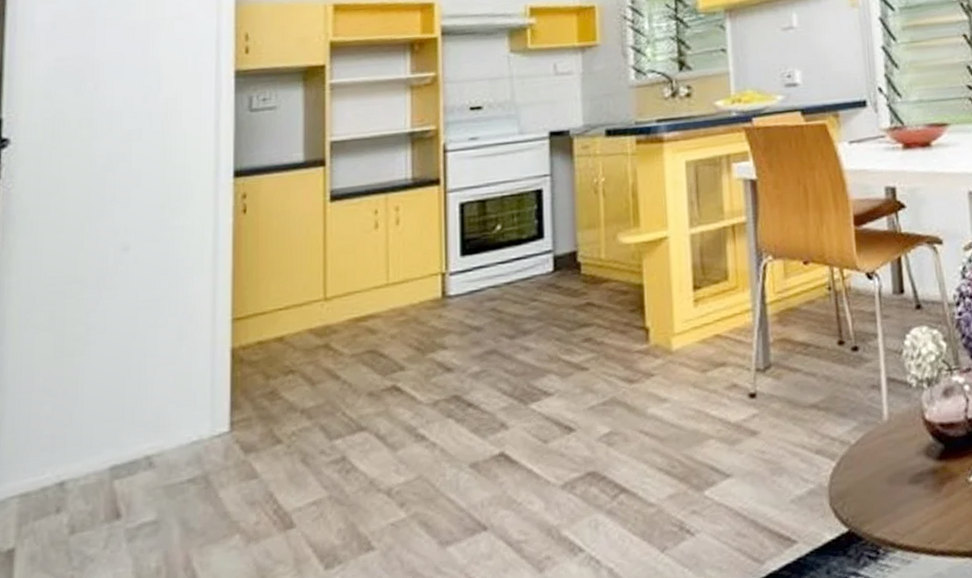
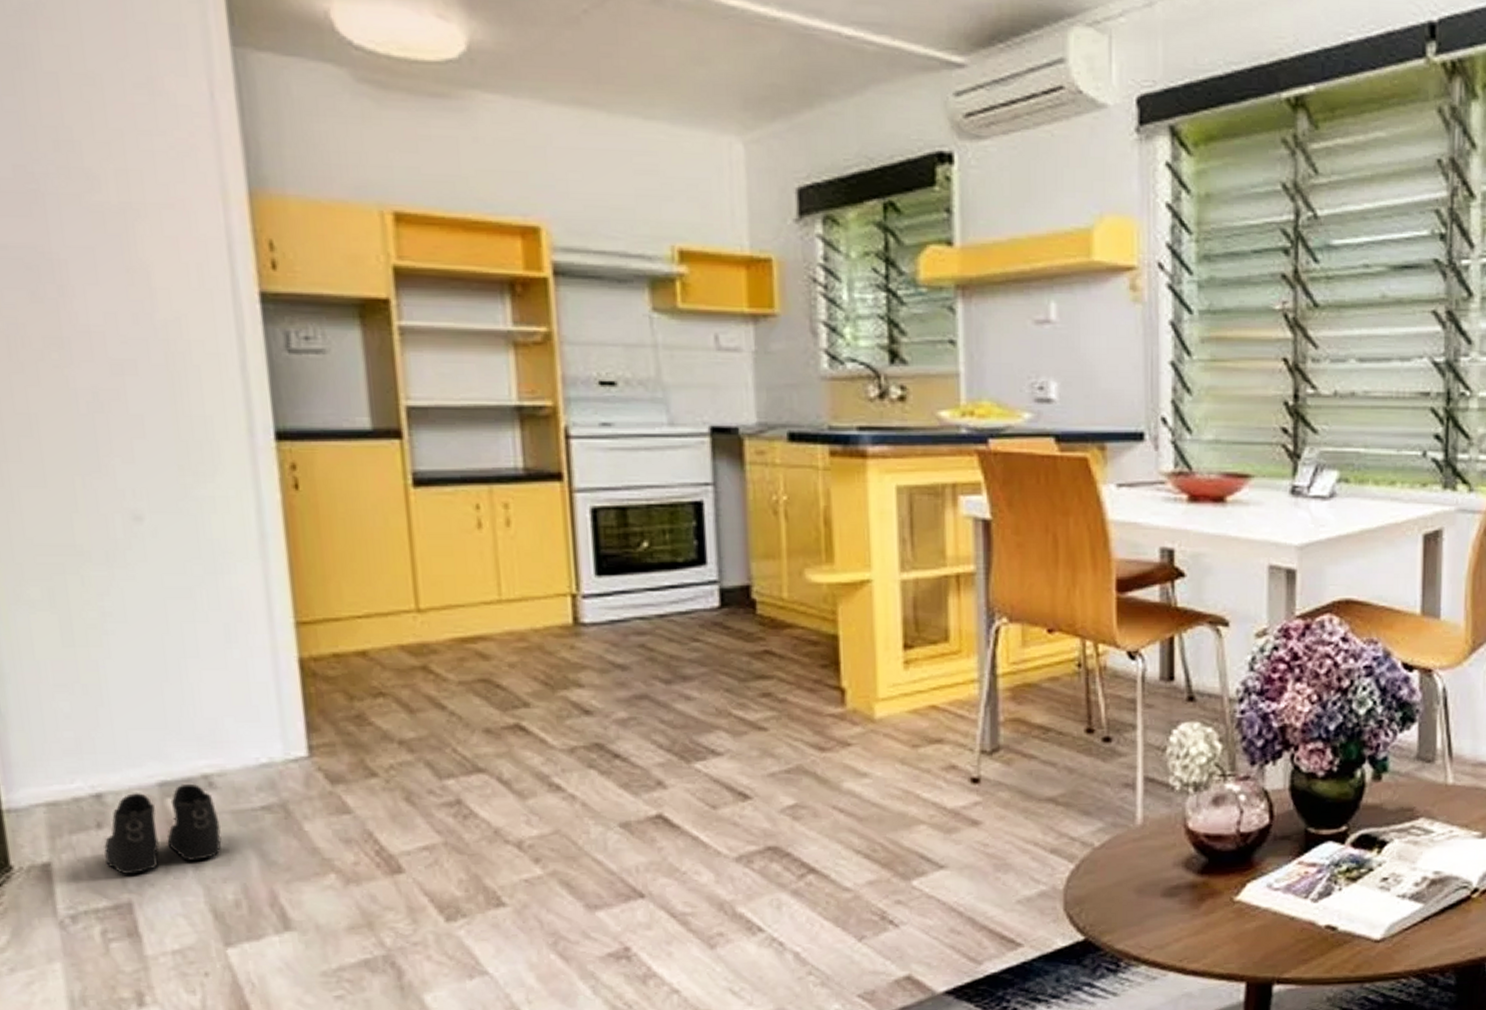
boots: none [58,464,154,553] -> present [104,783,222,874]

